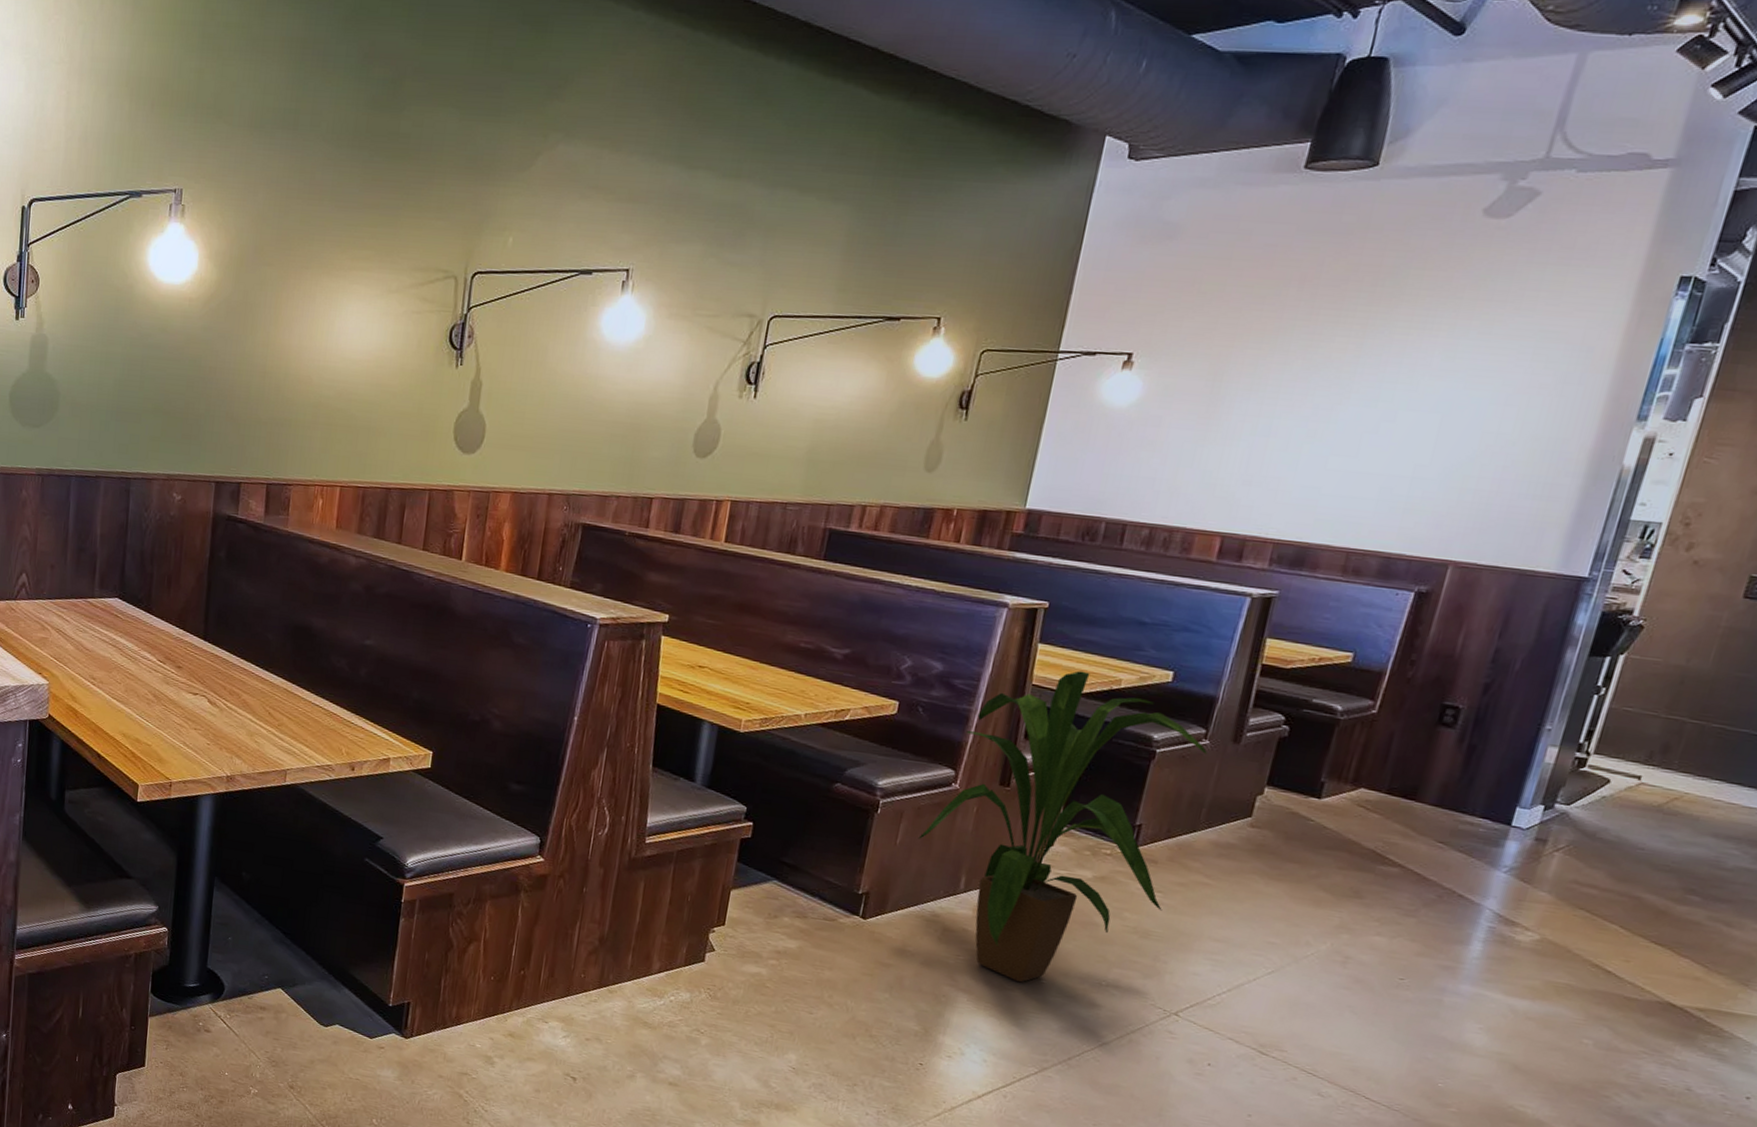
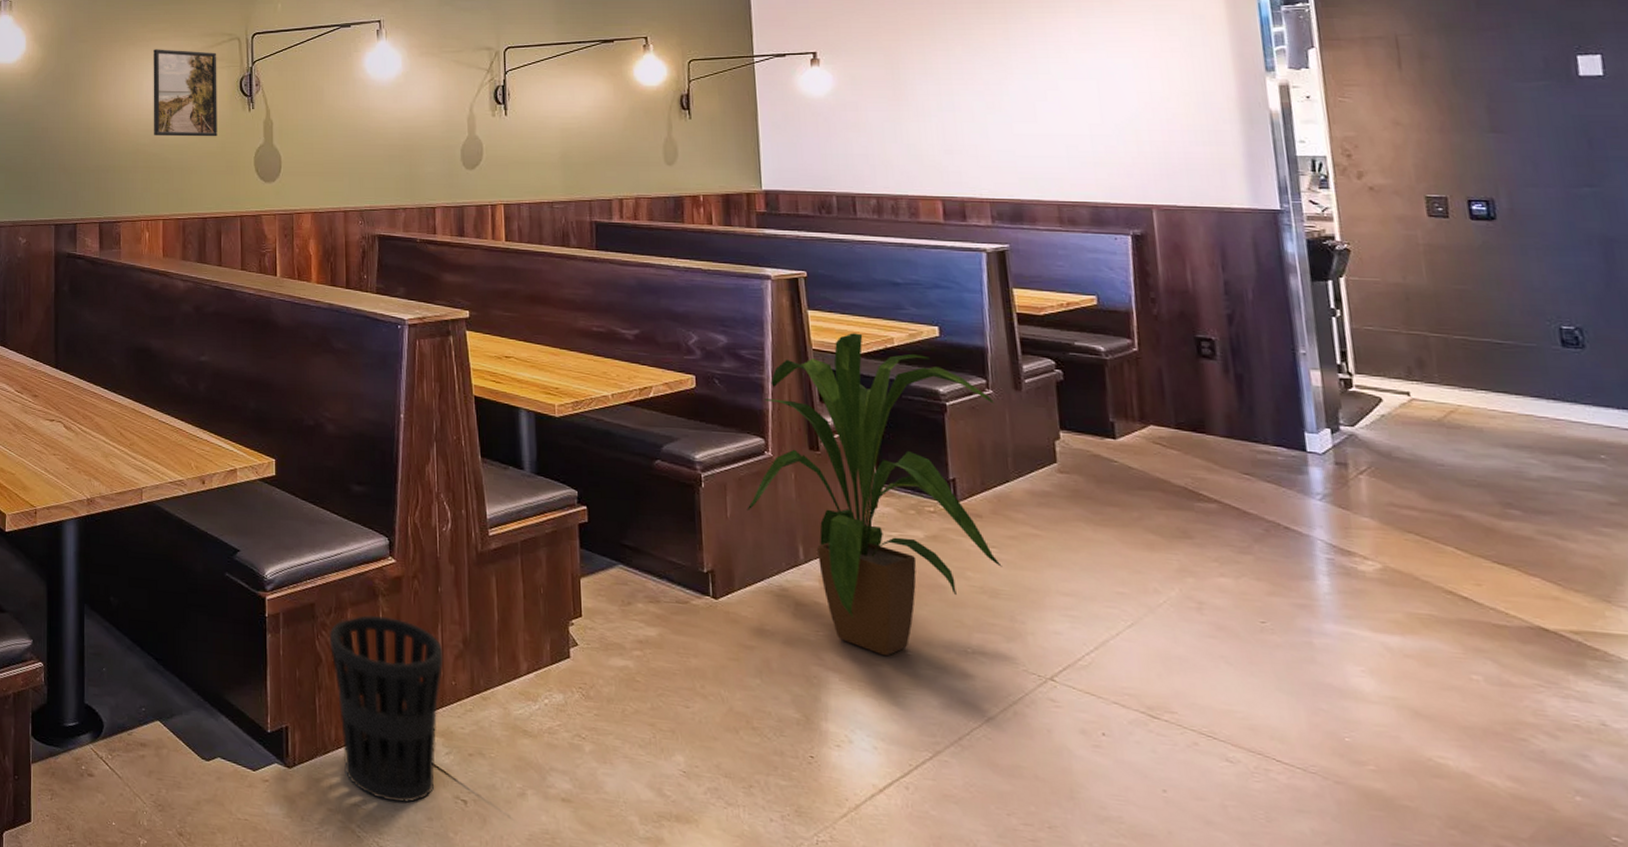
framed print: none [341,281,428,395] -> present [153,49,217,137]
wastebasket: none [460,908,578,1076] -> present [329,615,444,803]

